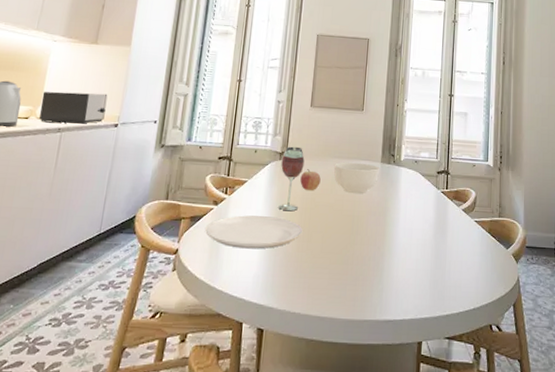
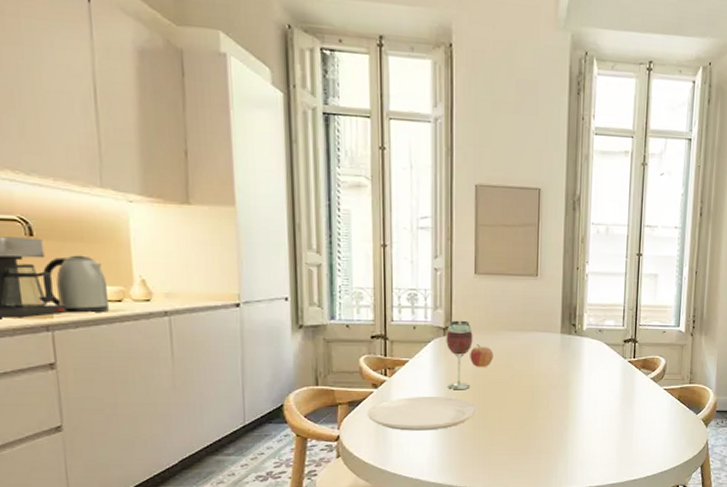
toaster: present [39,91,108,124] -> none [132,266,221,305]
bowl: present [333,162,380,194] -> none [507,334,560,368]

